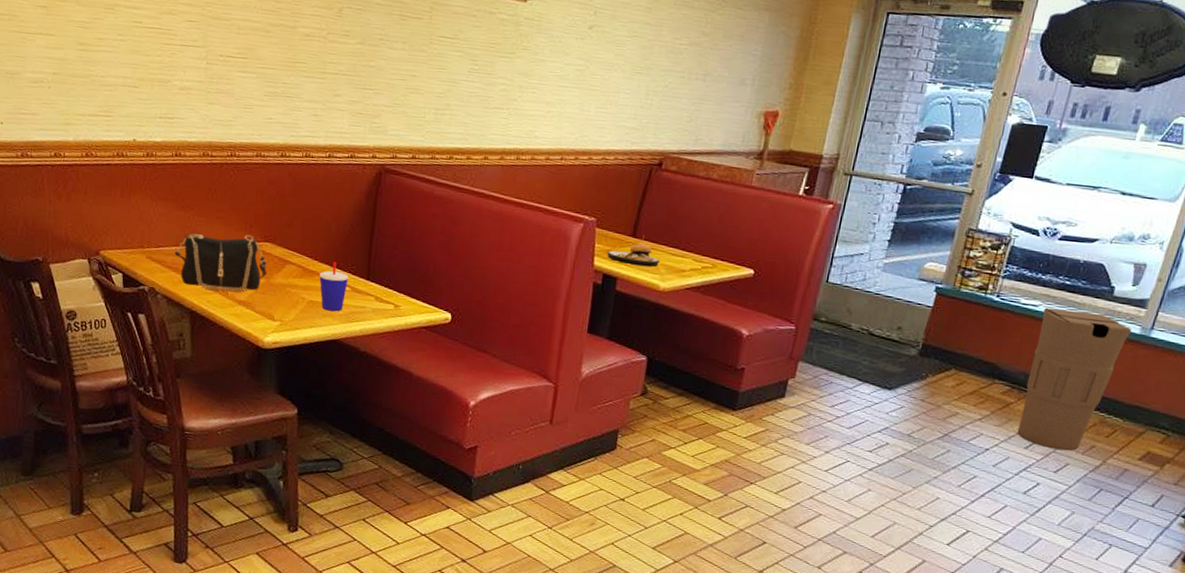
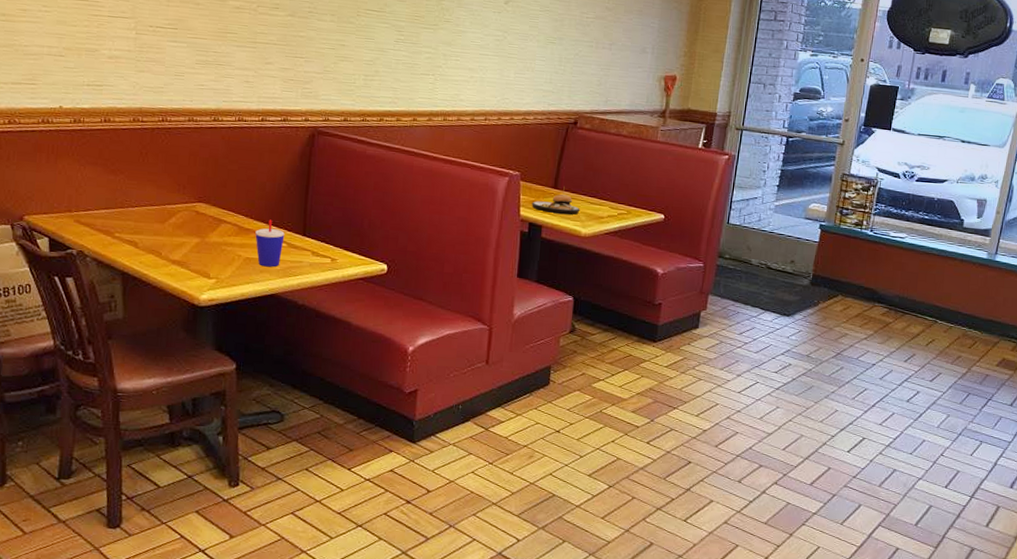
handbag: present [174,233,267,292] -> none [104,196,202,252]
trash can: present [1017,307,1132,451] -> none [897,239,981,362]

